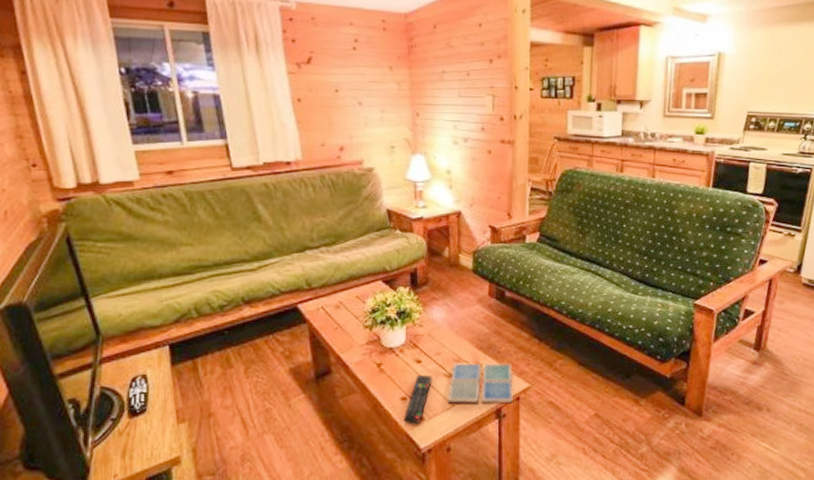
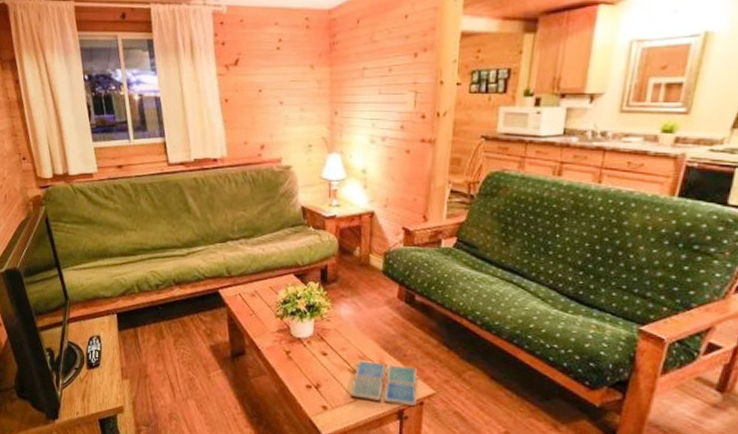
remote control: present [403,374,432,425] -> none [307,366,337,413]

